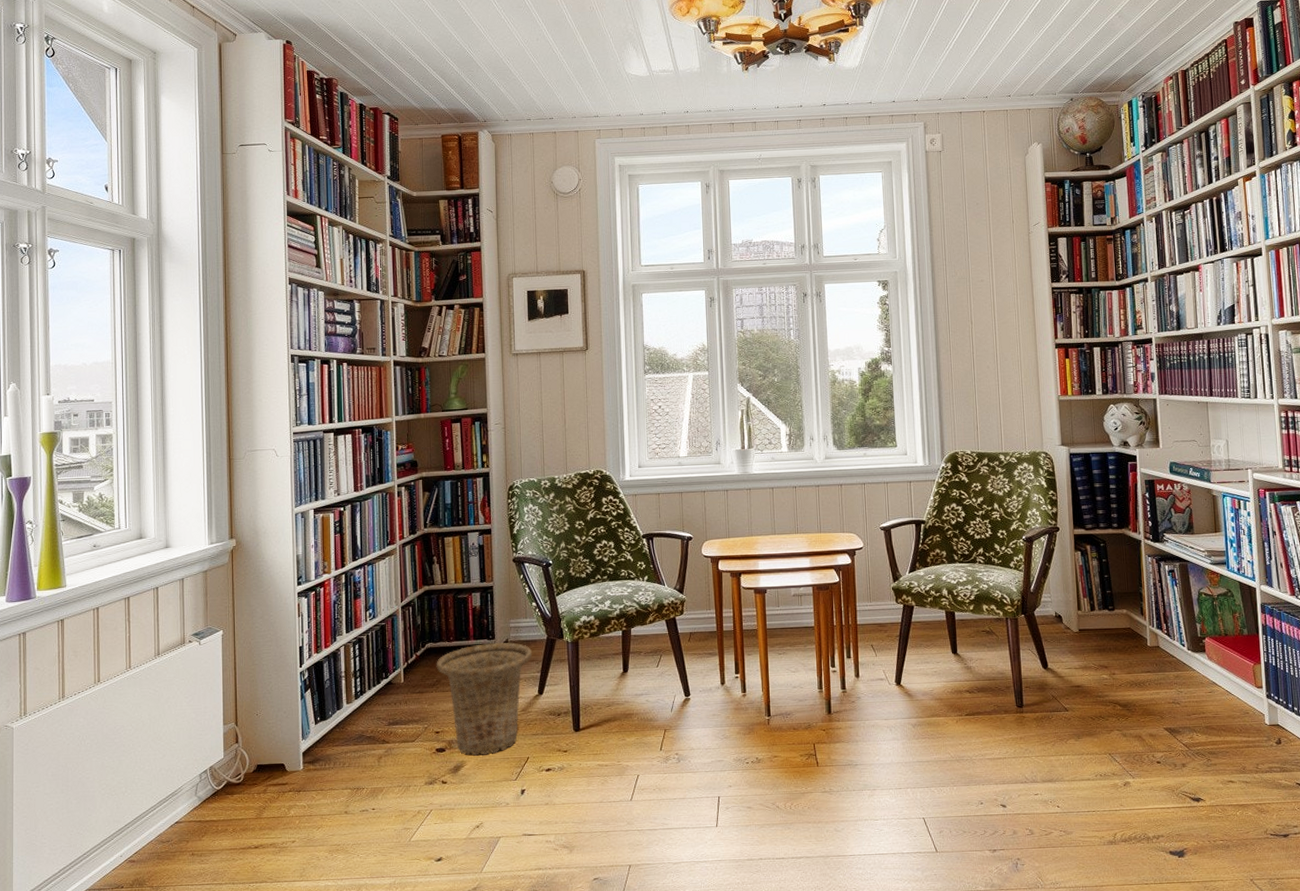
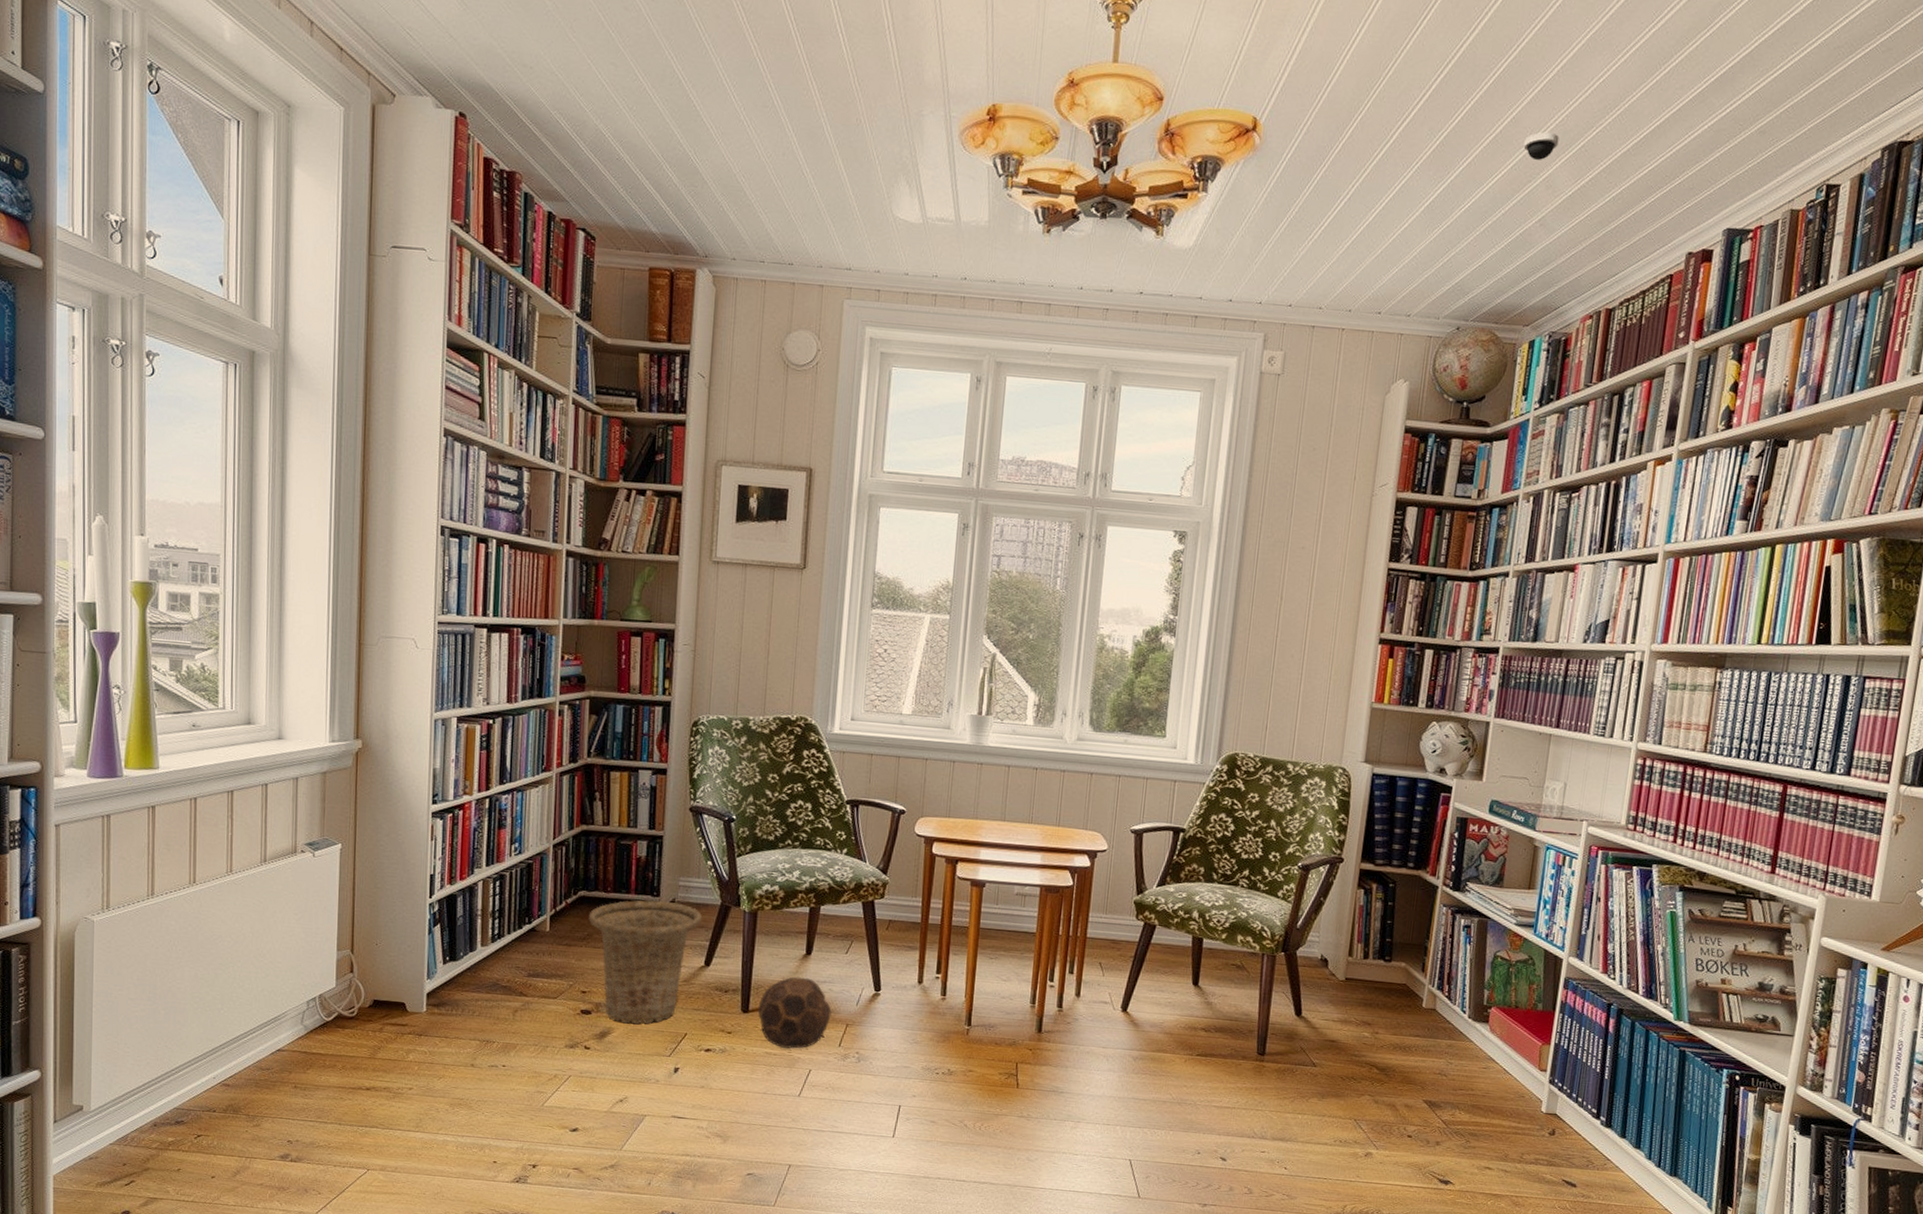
soccer ball: none [587,693,651,759] -> present [757,976,832,1049]

